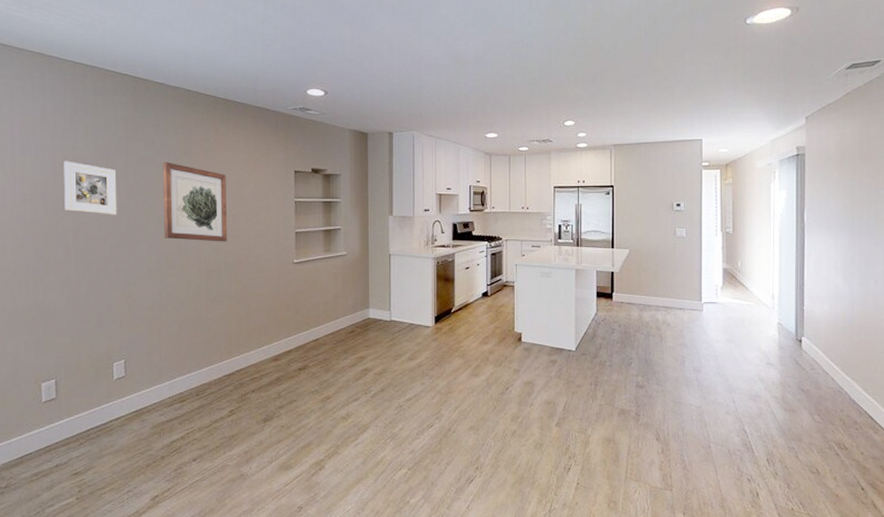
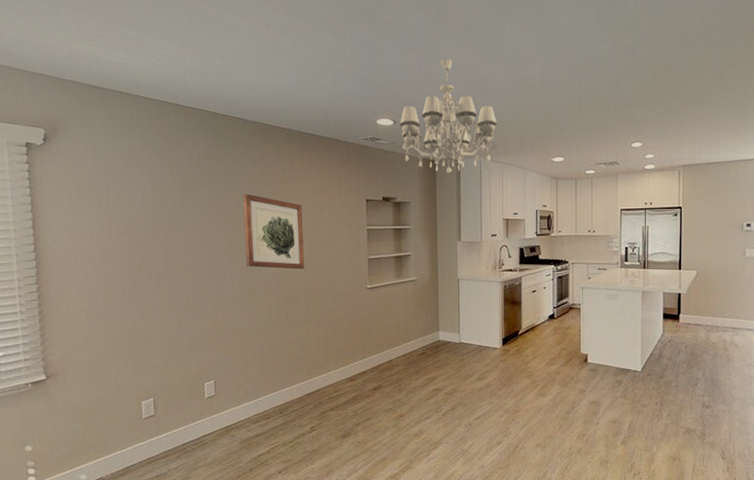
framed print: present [64,161,117,215] -> none [153,195,203,246]
chandelier: none [330,32,431,147] -> present [399,59,497,174]

